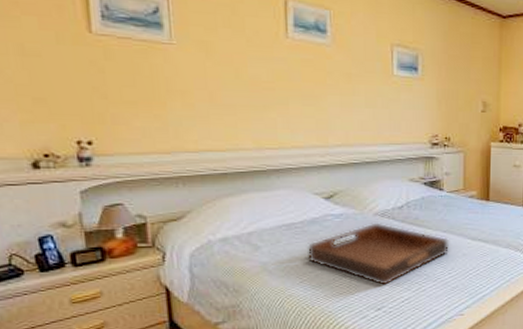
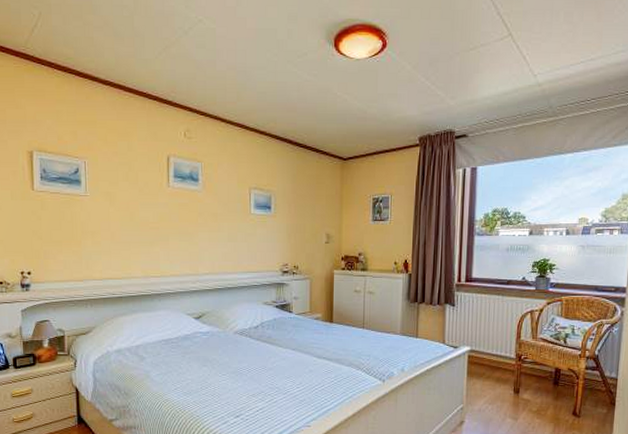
serving tray: present [306,223,450,285] -> none [180,340,298,395]

